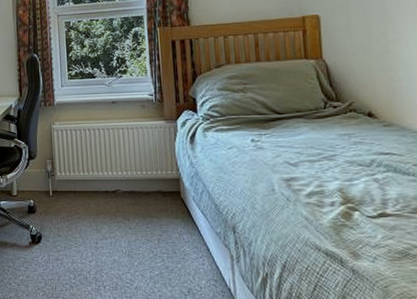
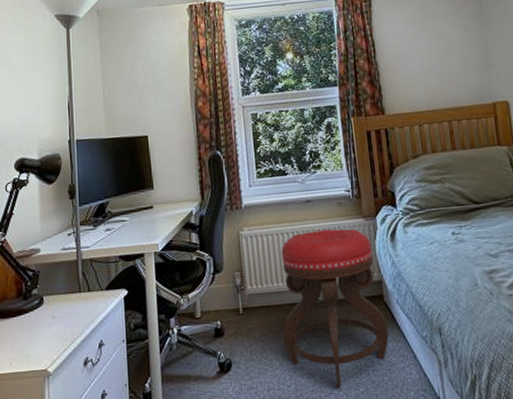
stool: none [86,128,184,268] -> present [281,228,389,388]

